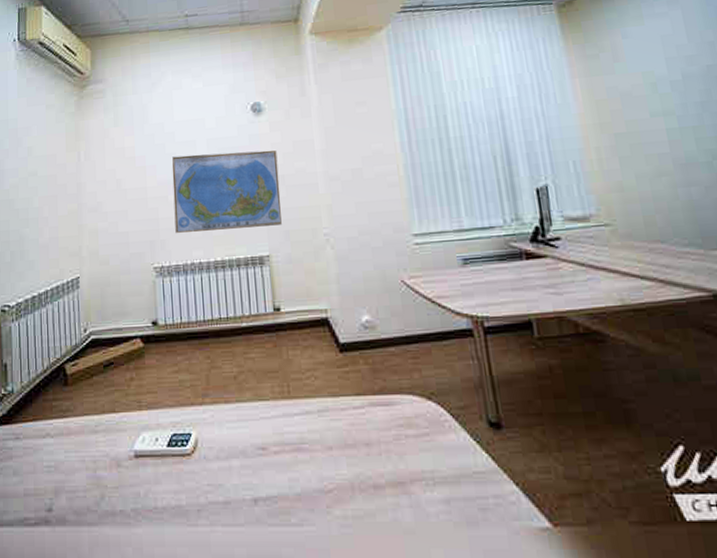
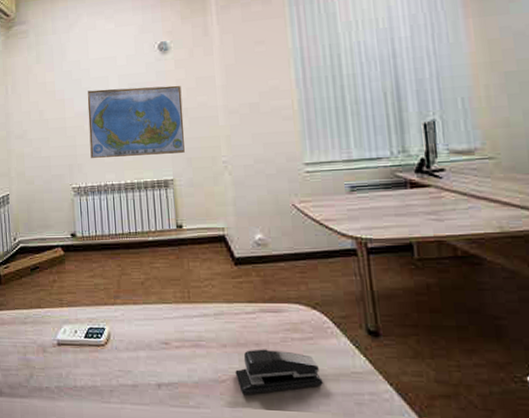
stapler: none [343,449,442,507] -> present [235,349,323,395]

